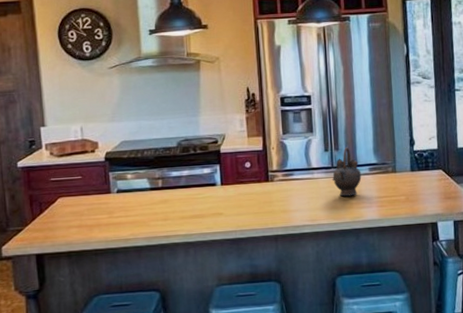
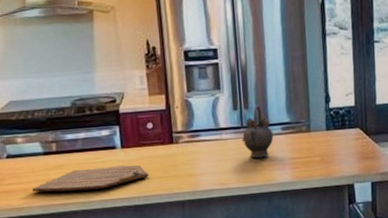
cutting board: none [139,201,246,225] -> present [32,165,149,192]

